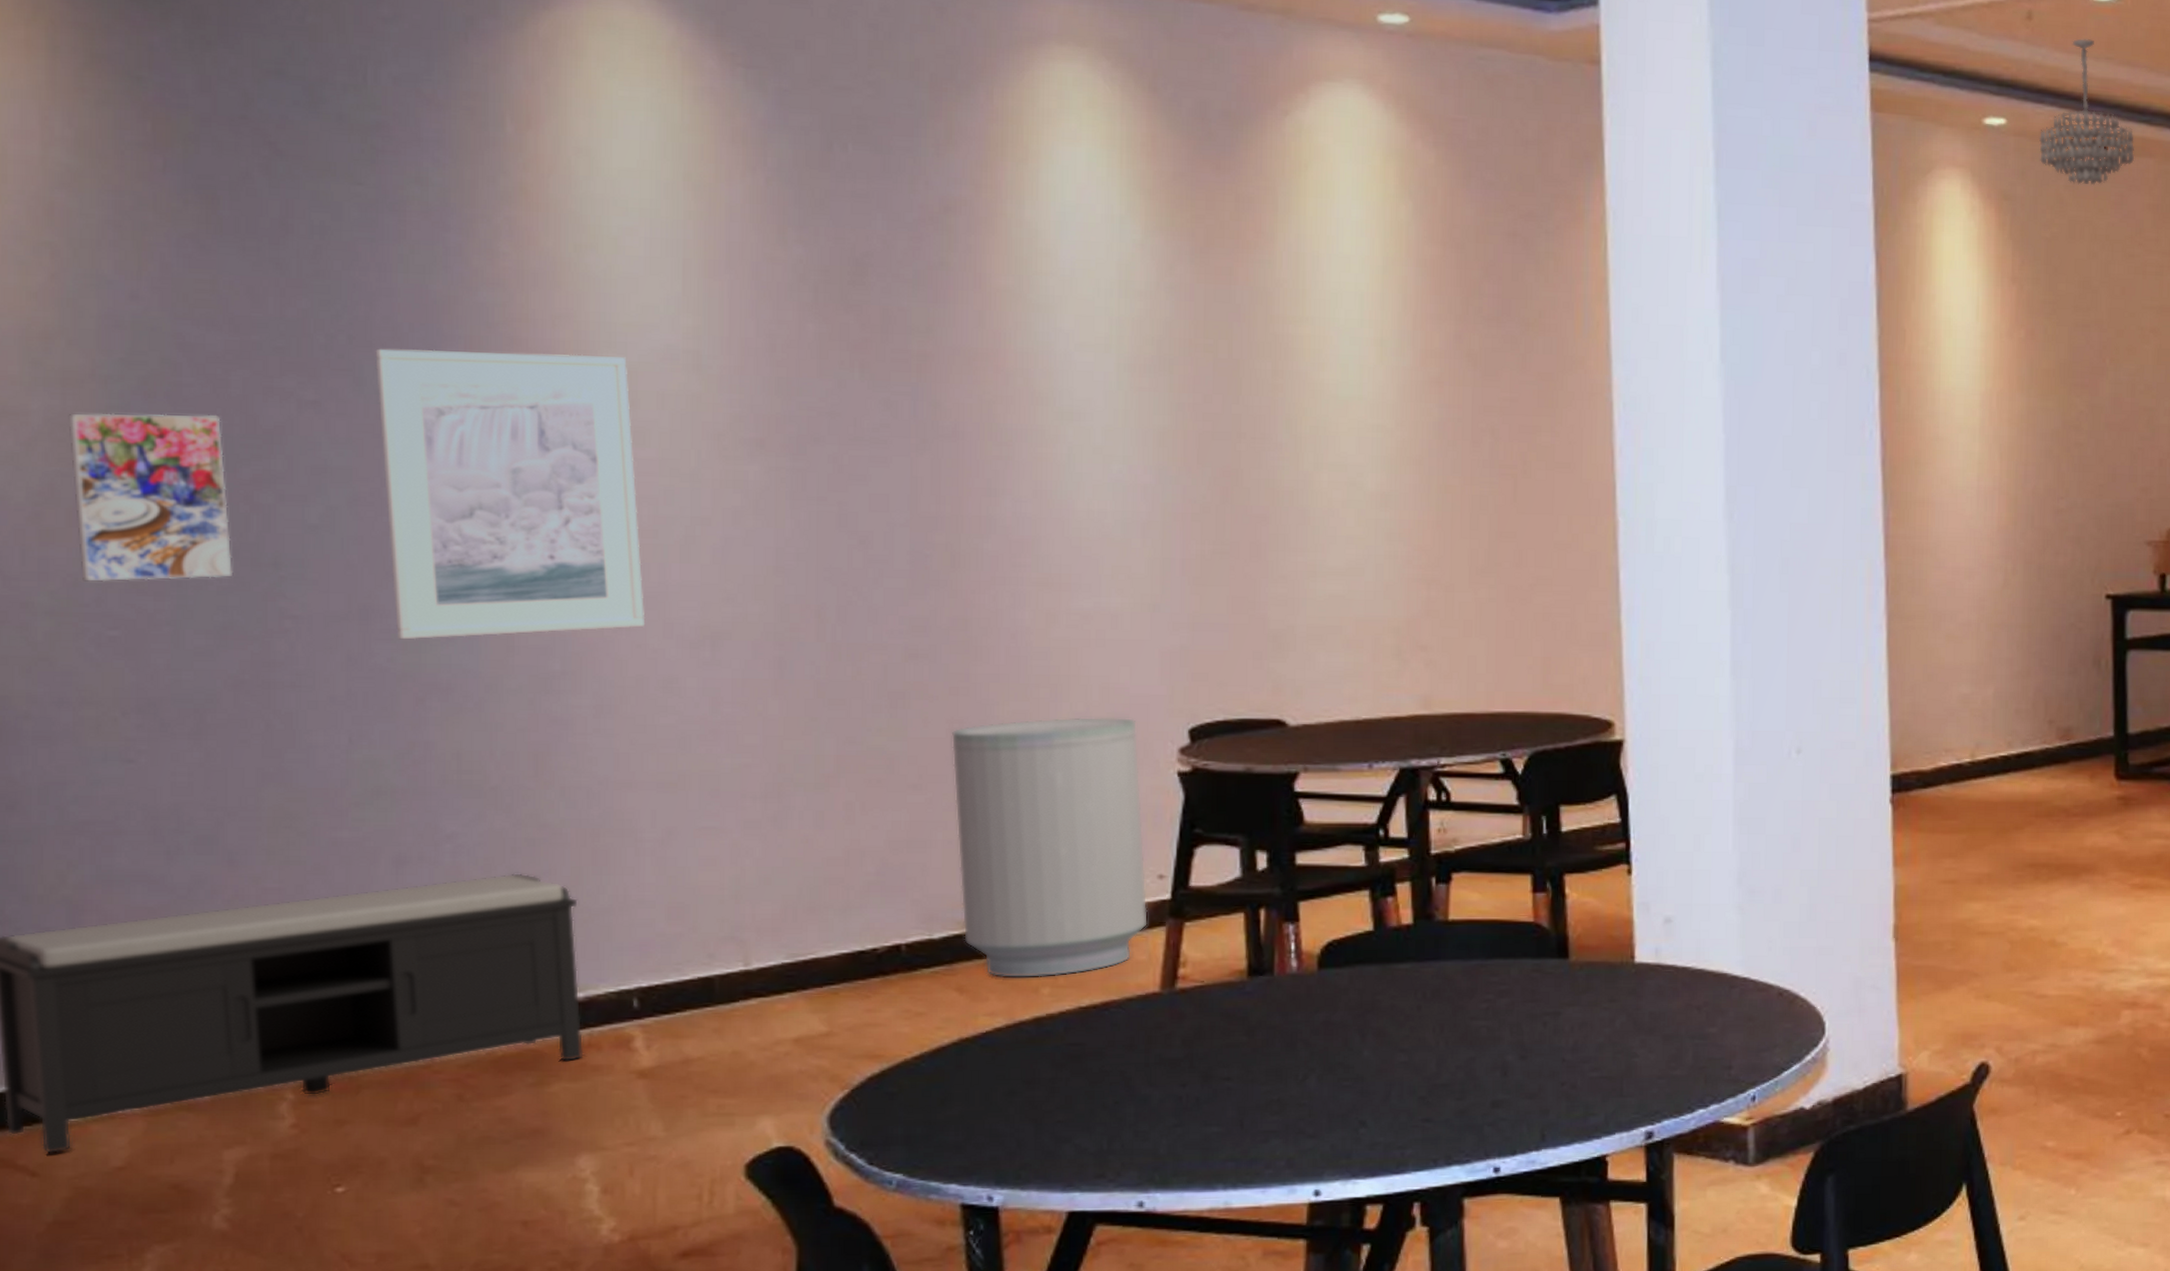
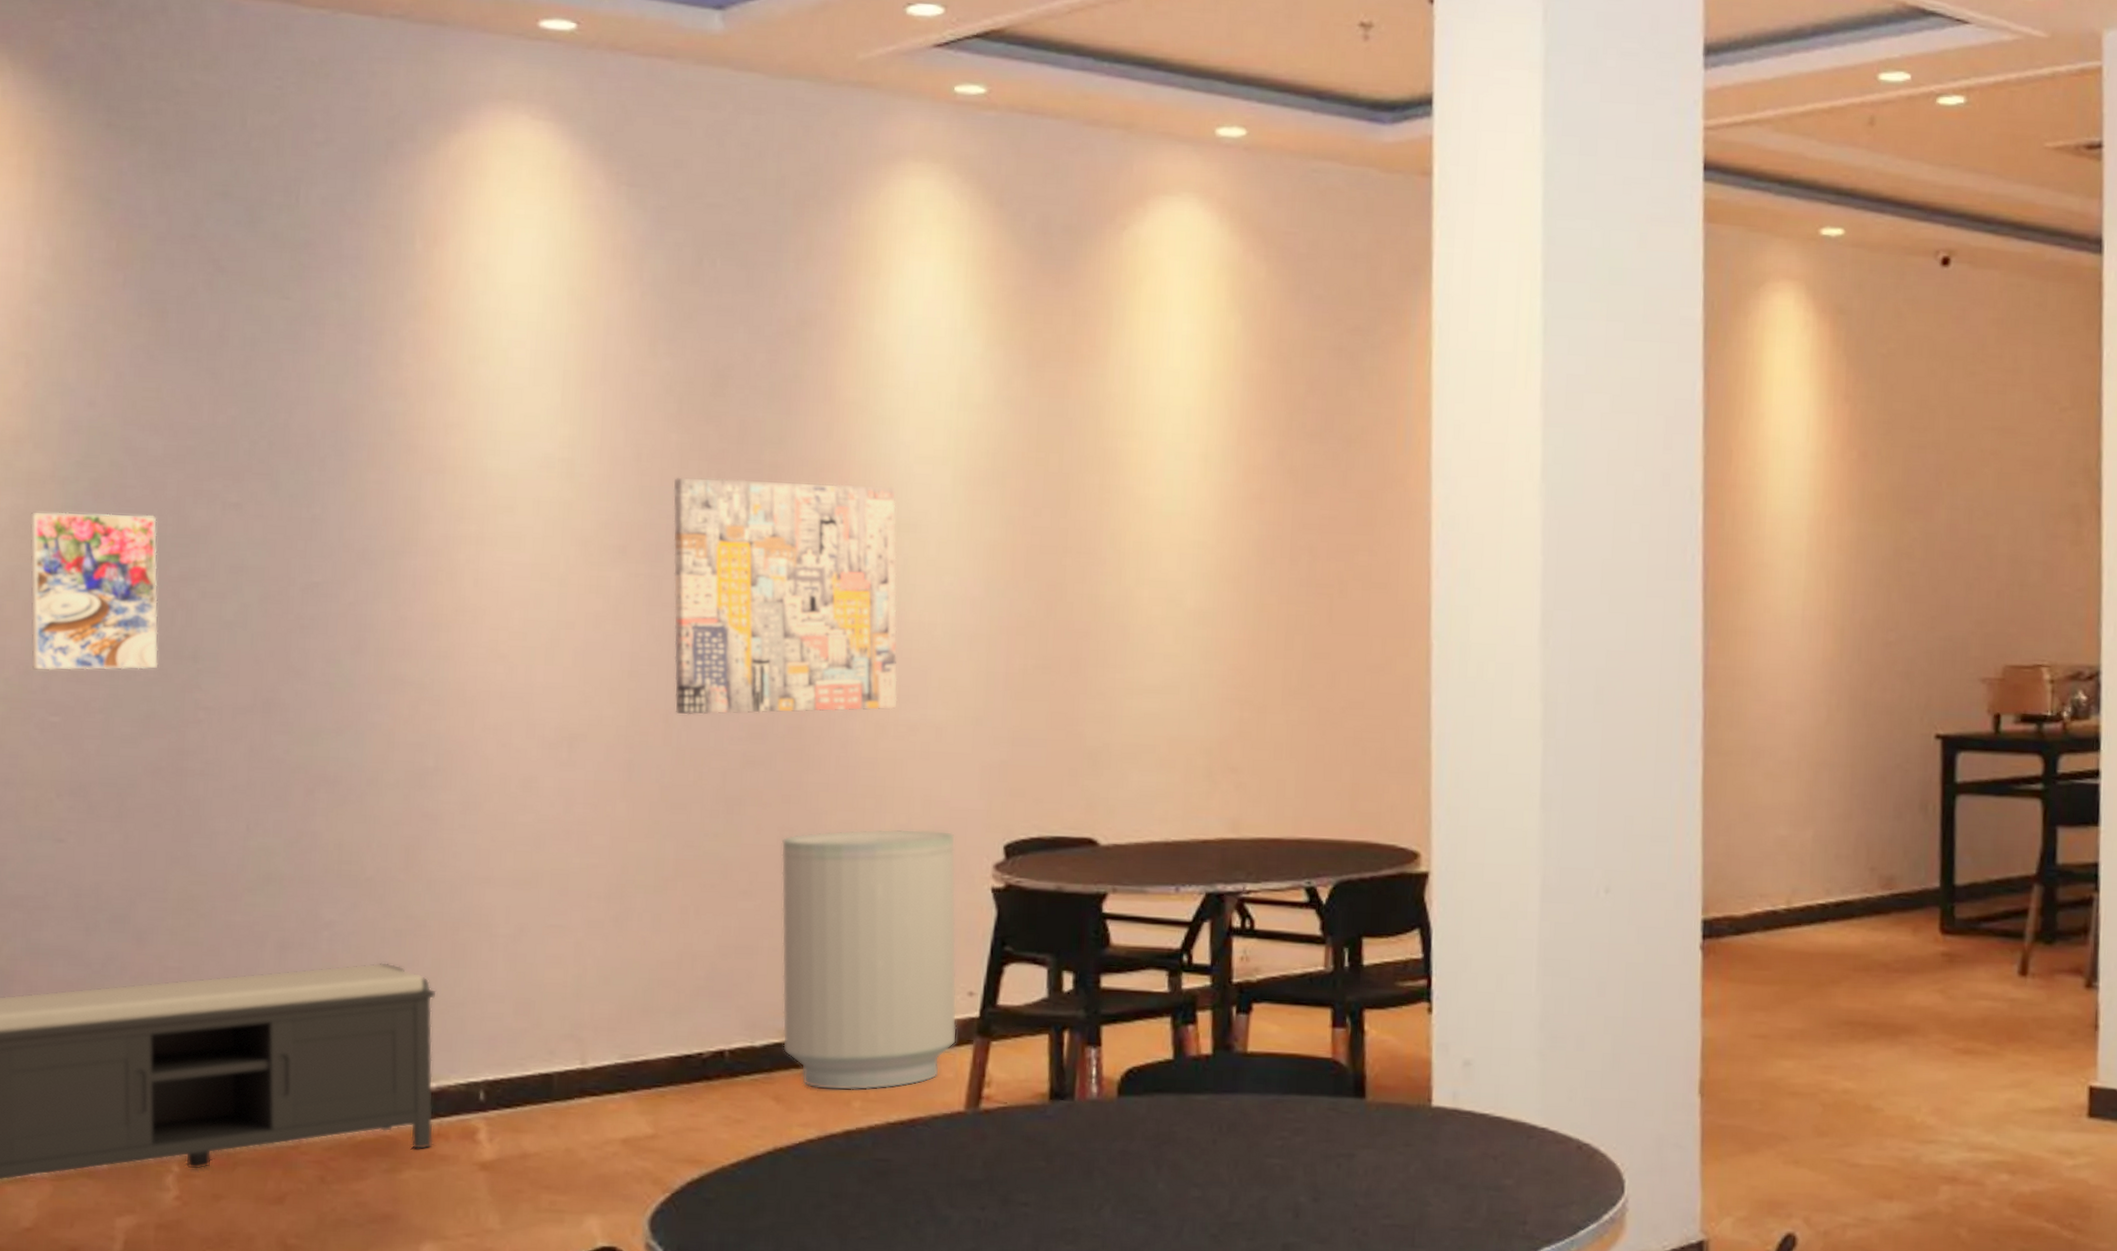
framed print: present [375,348,646,640] -> none [290,454,511,733]
wall art: none [813,368,1069,610] -> present [673,477,898,715]
chandelier: present [2039,39,2135,186] -> none [1878,145,1979,299]

